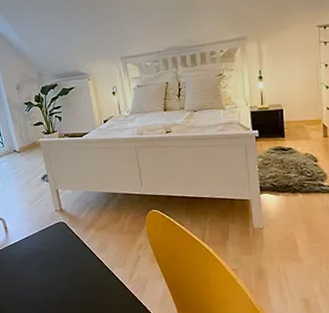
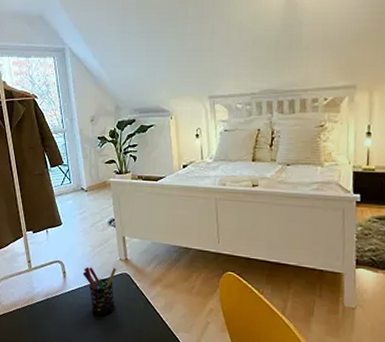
pen holder: none [23,218,55,263] -> present [83,267,116,316]

